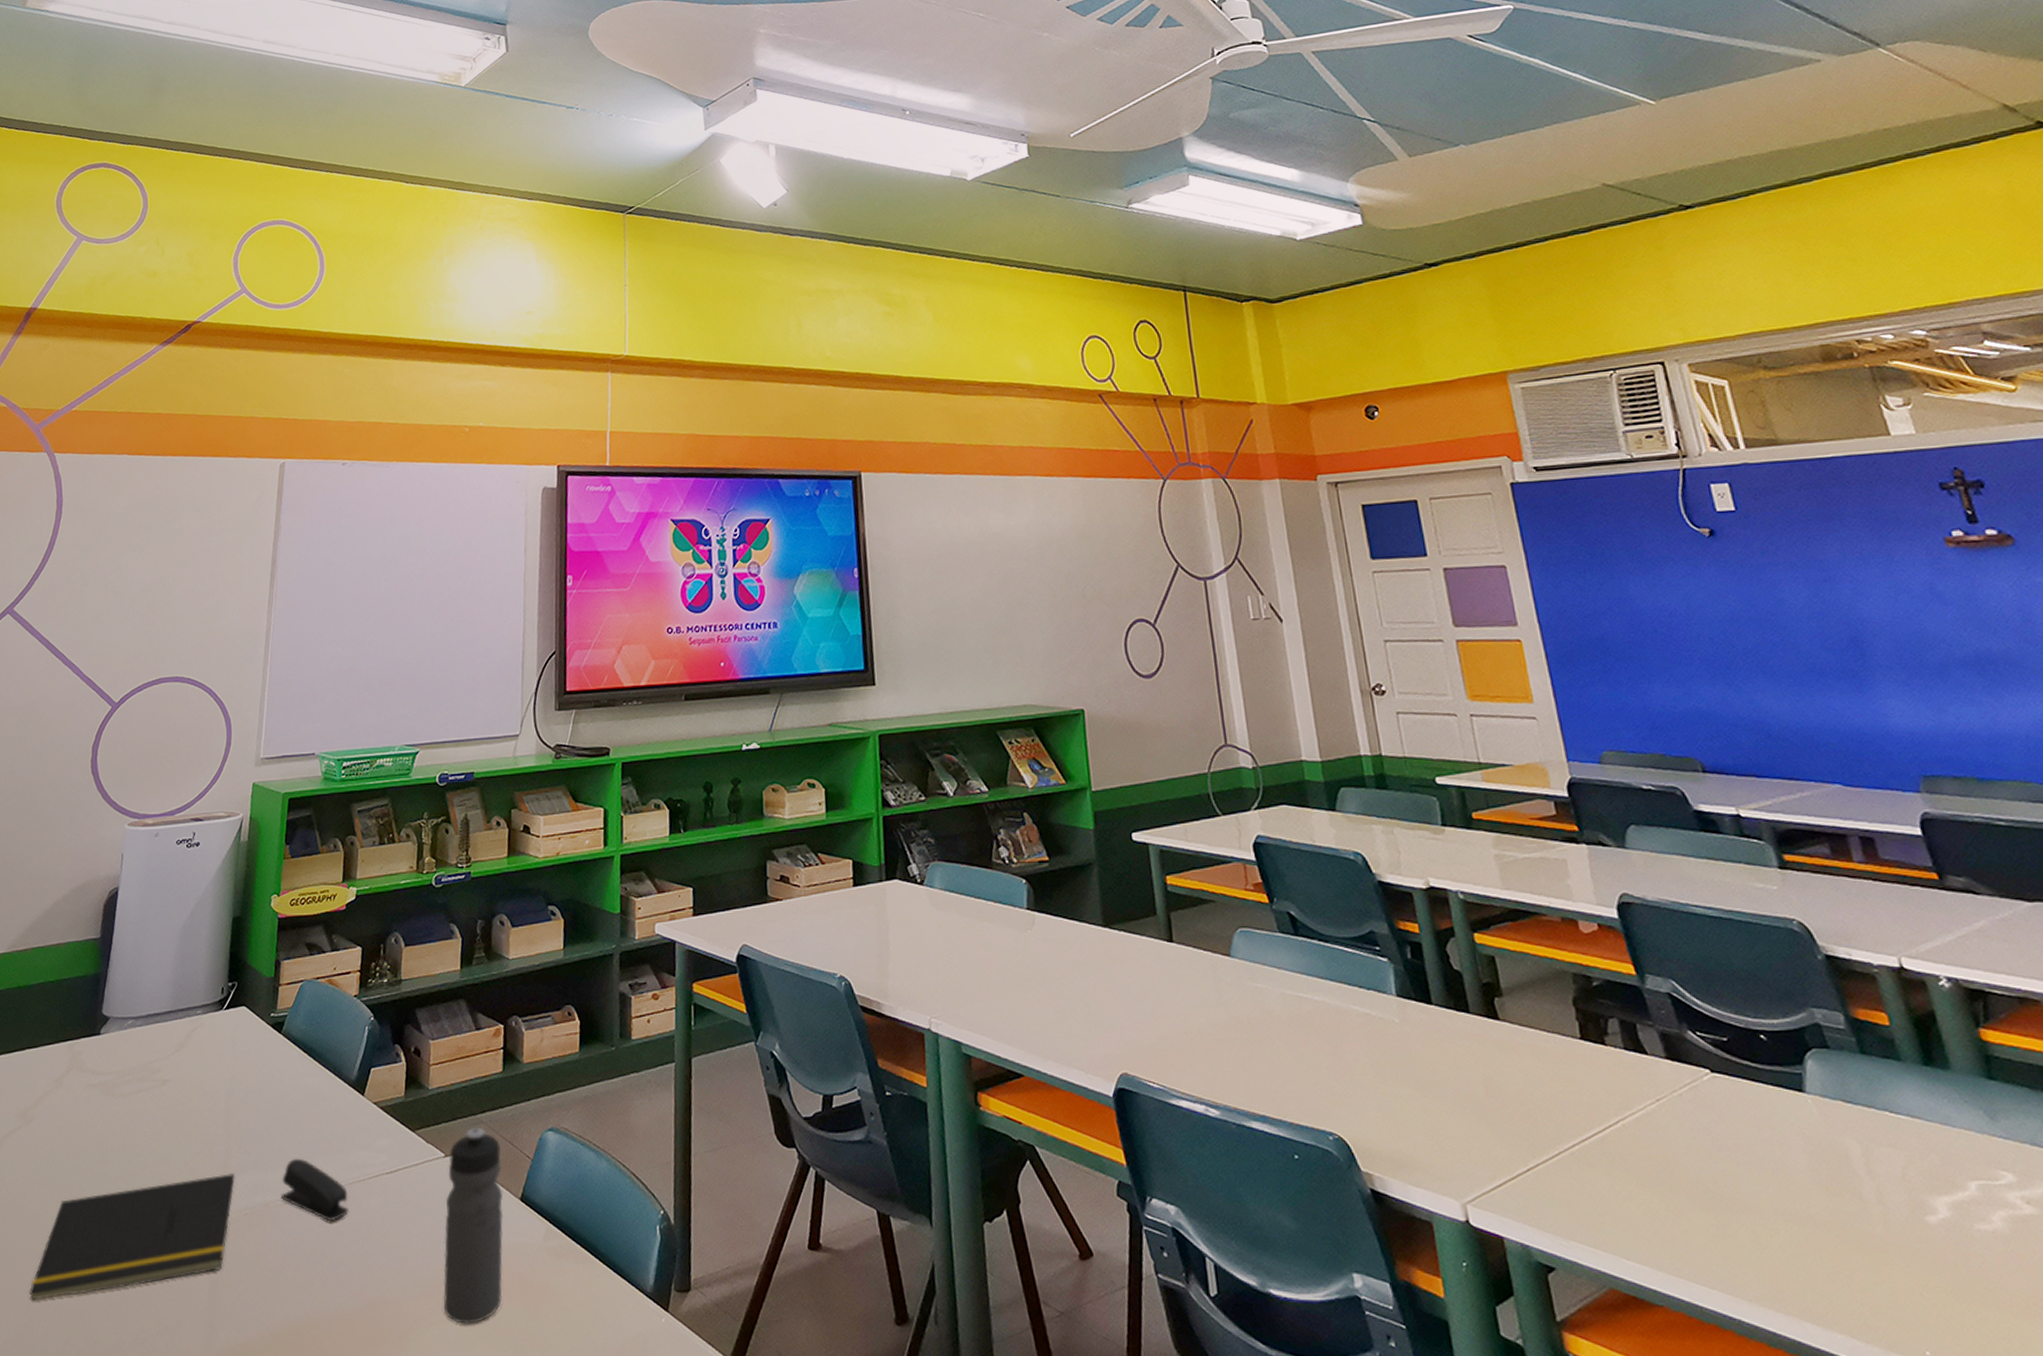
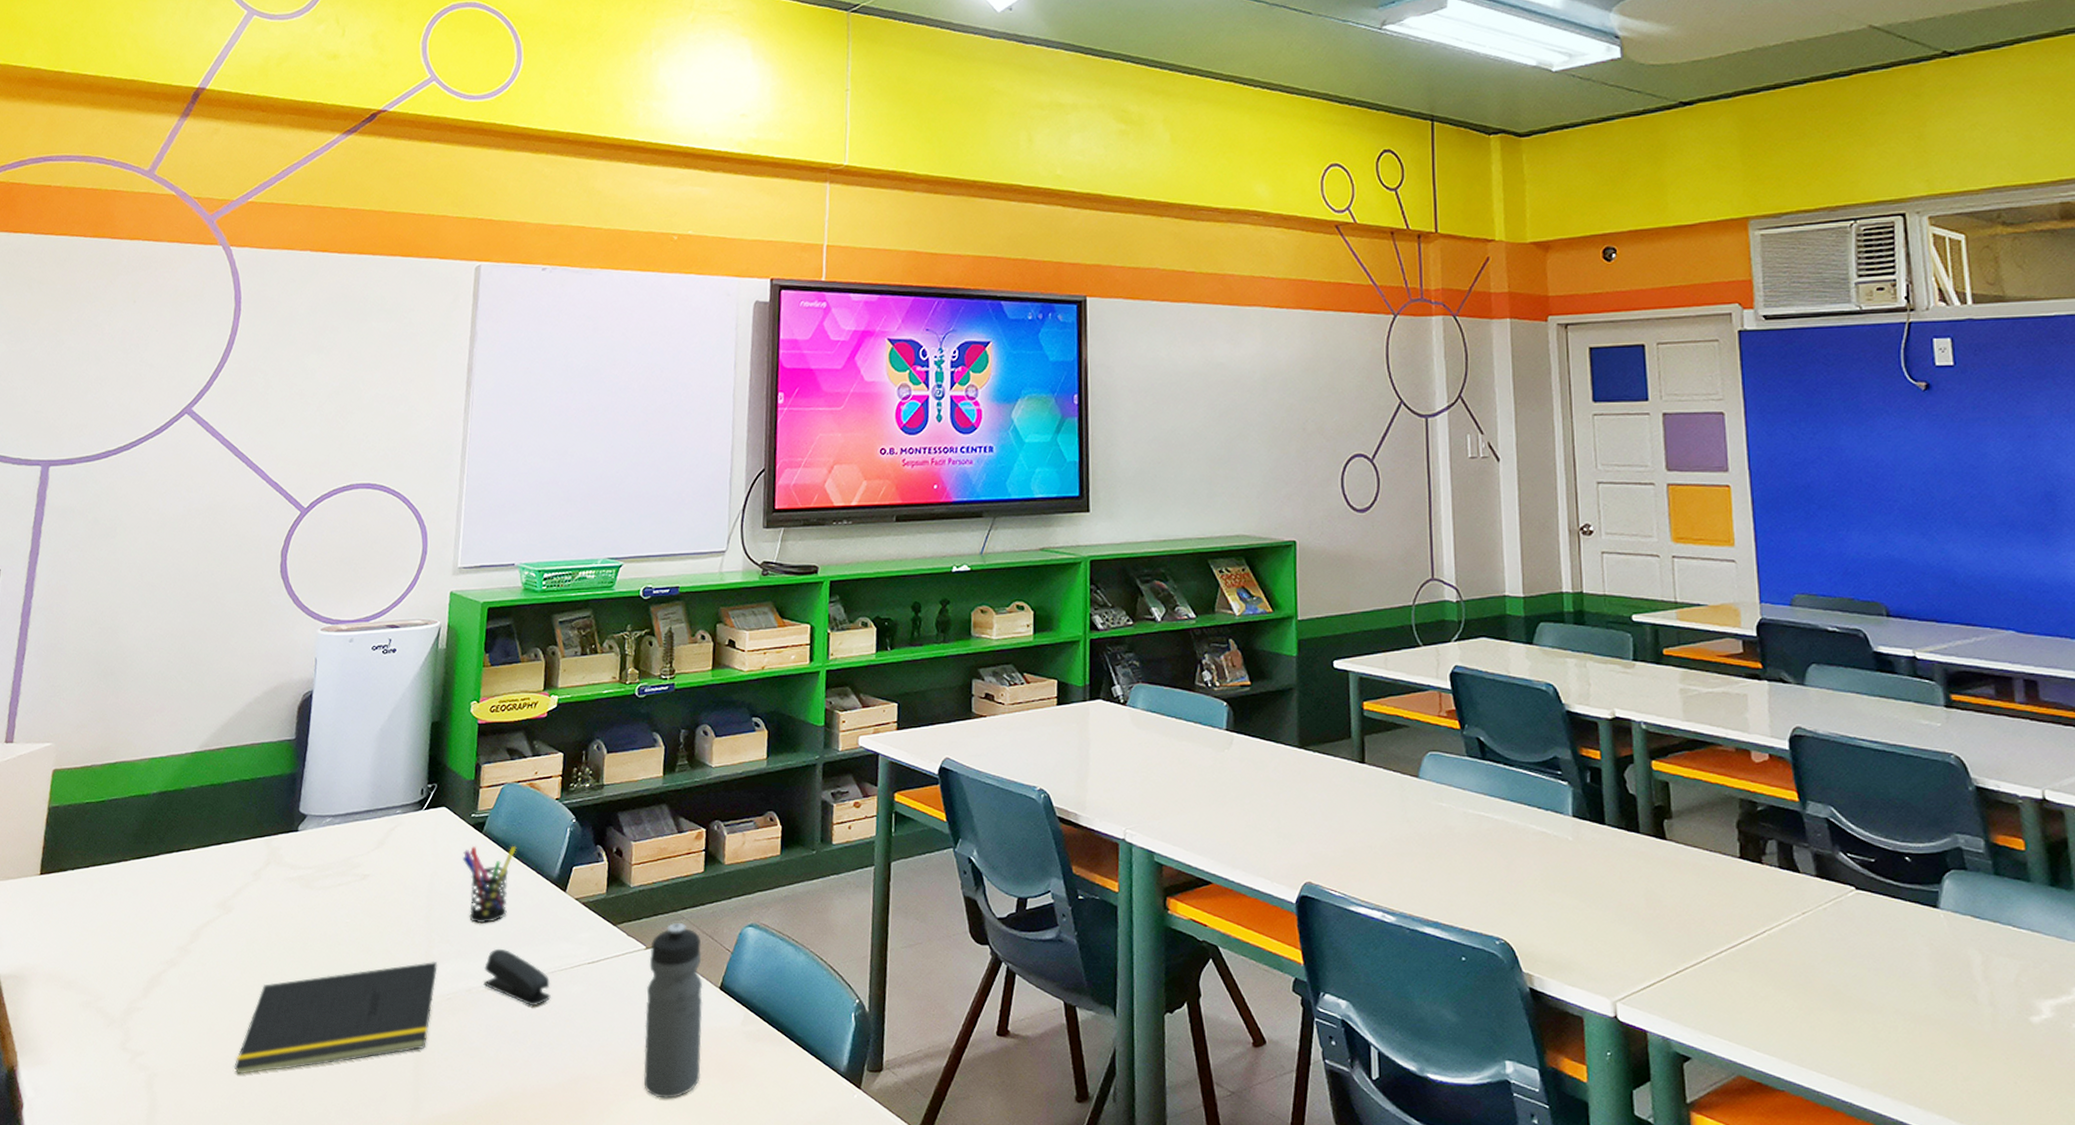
pen holder: none [261,1047,315,1131] -> present [462,846,517,924]

